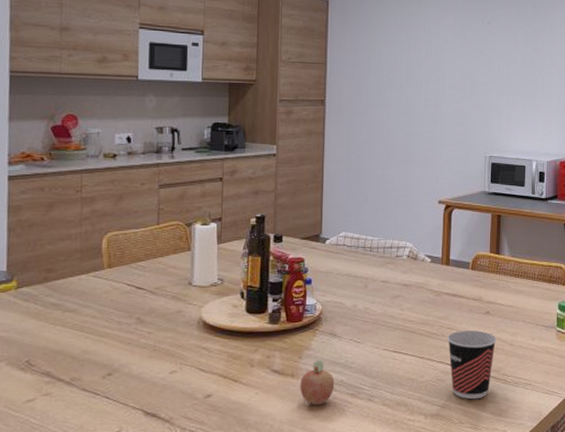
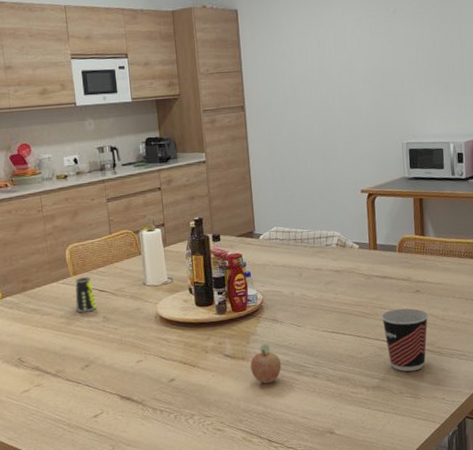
cup: none [106,271,131,312] -> present [75,277,97,313]

